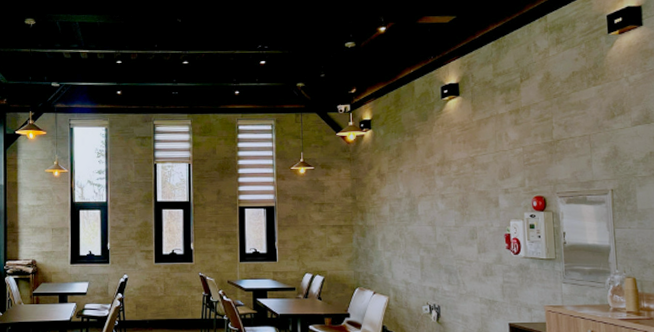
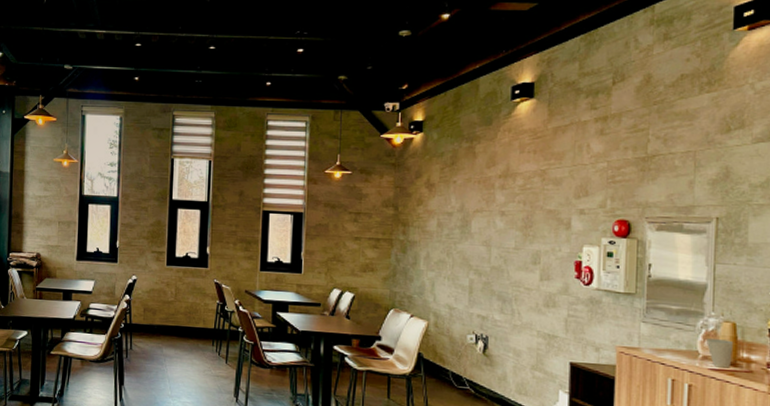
cup: none [613,293,636,319] -> present [705,338,734,370]

